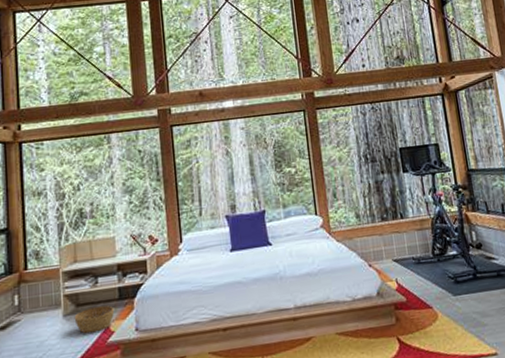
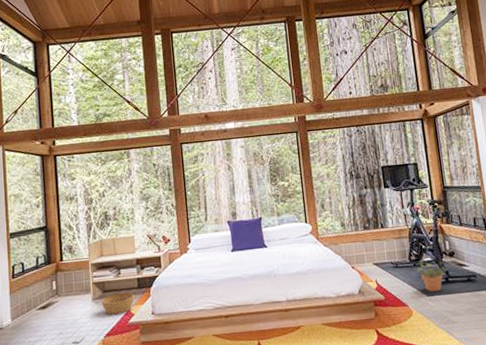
potted plant: none [442,254,475,291] -> present [417,260,447,292]

